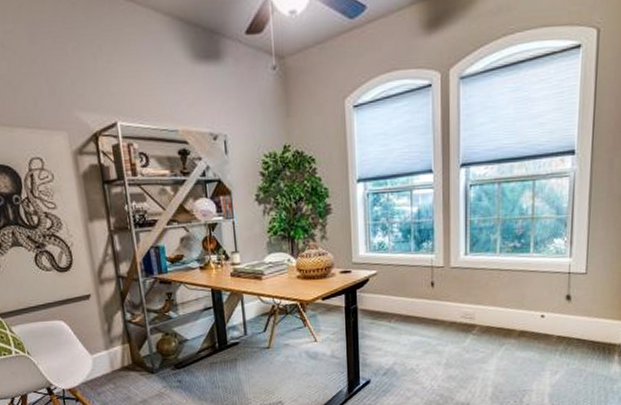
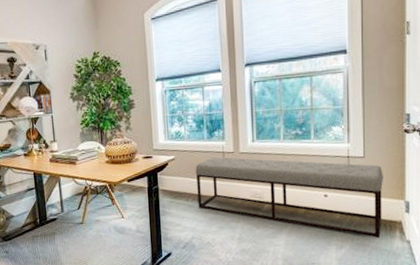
bench: none [399,272,606,363] -> present [195,156,383,239]

